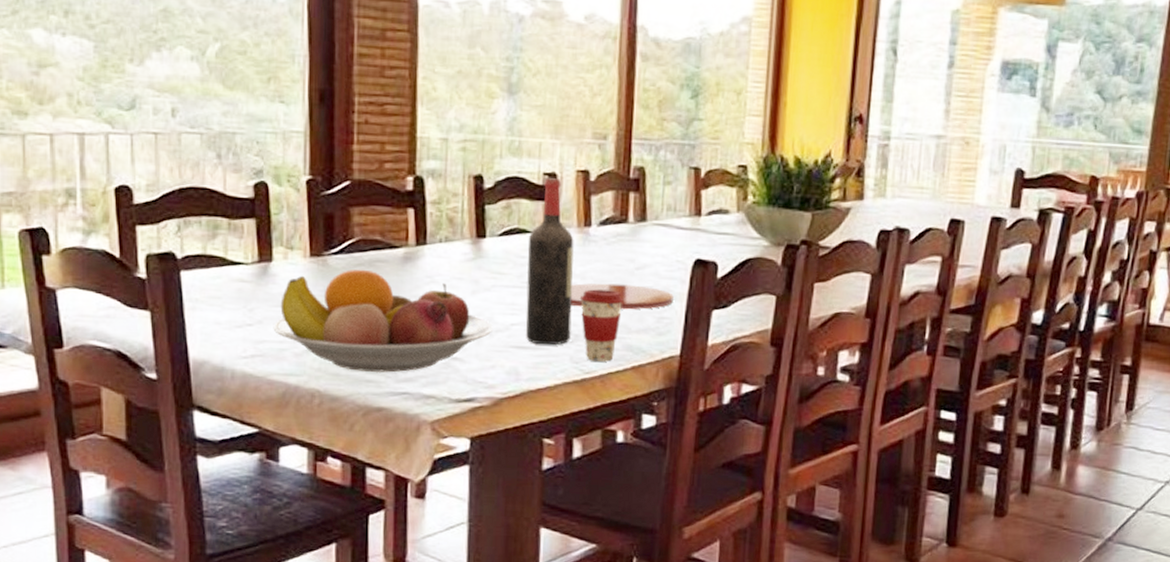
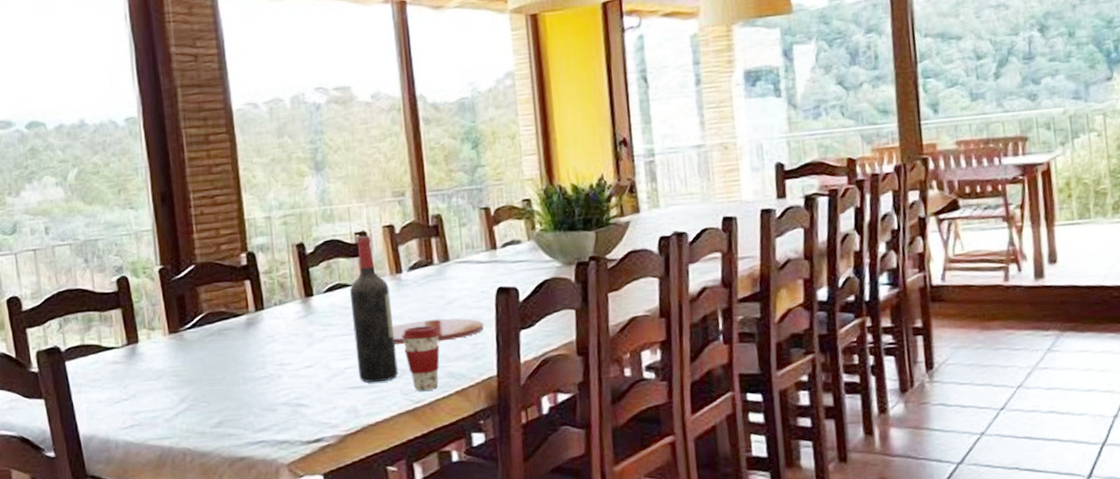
fruit bowl: present [273,269,493,373] -> none [145,338,330,428]

